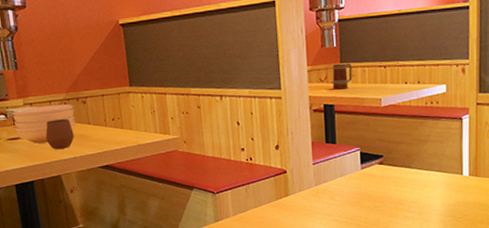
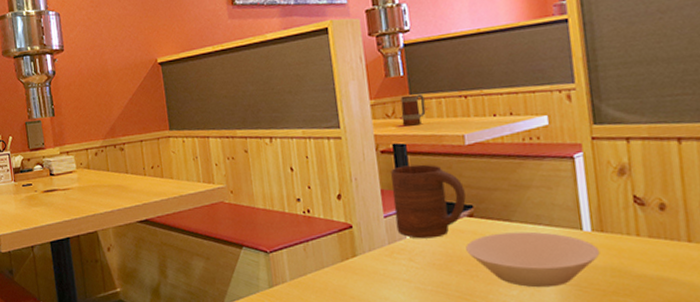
bowl: present [12,104,76,144] -> none [48,151,113,196]
cup: present [45,119,74,149] -> none [81,168,112,202]
cup: none [320,121,378,182] -> present [391,164,466,239]
dish: none [375,176,473,219] -> present [466,231,600,288]

